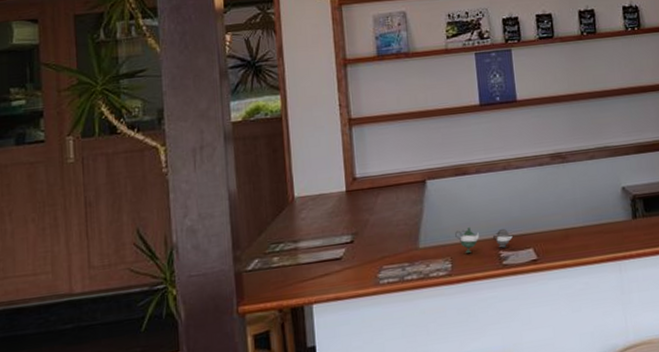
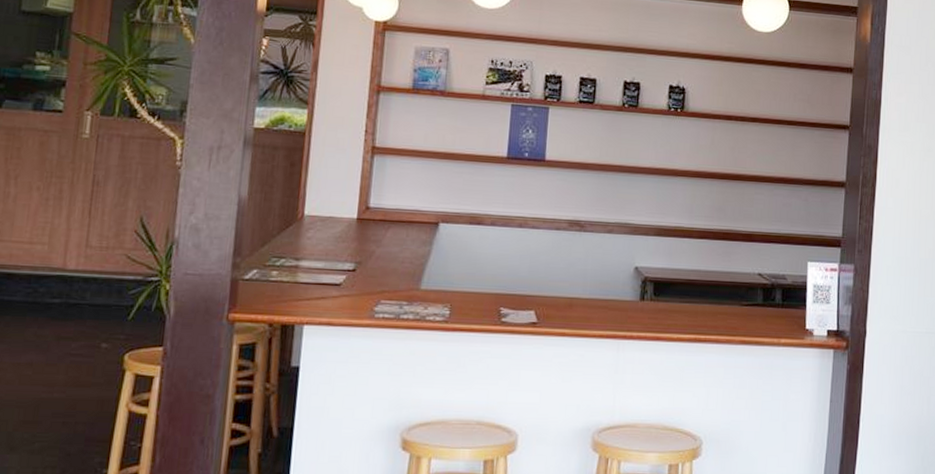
teapot: present [455,226,514,253] -> none [459,277,518,305]

